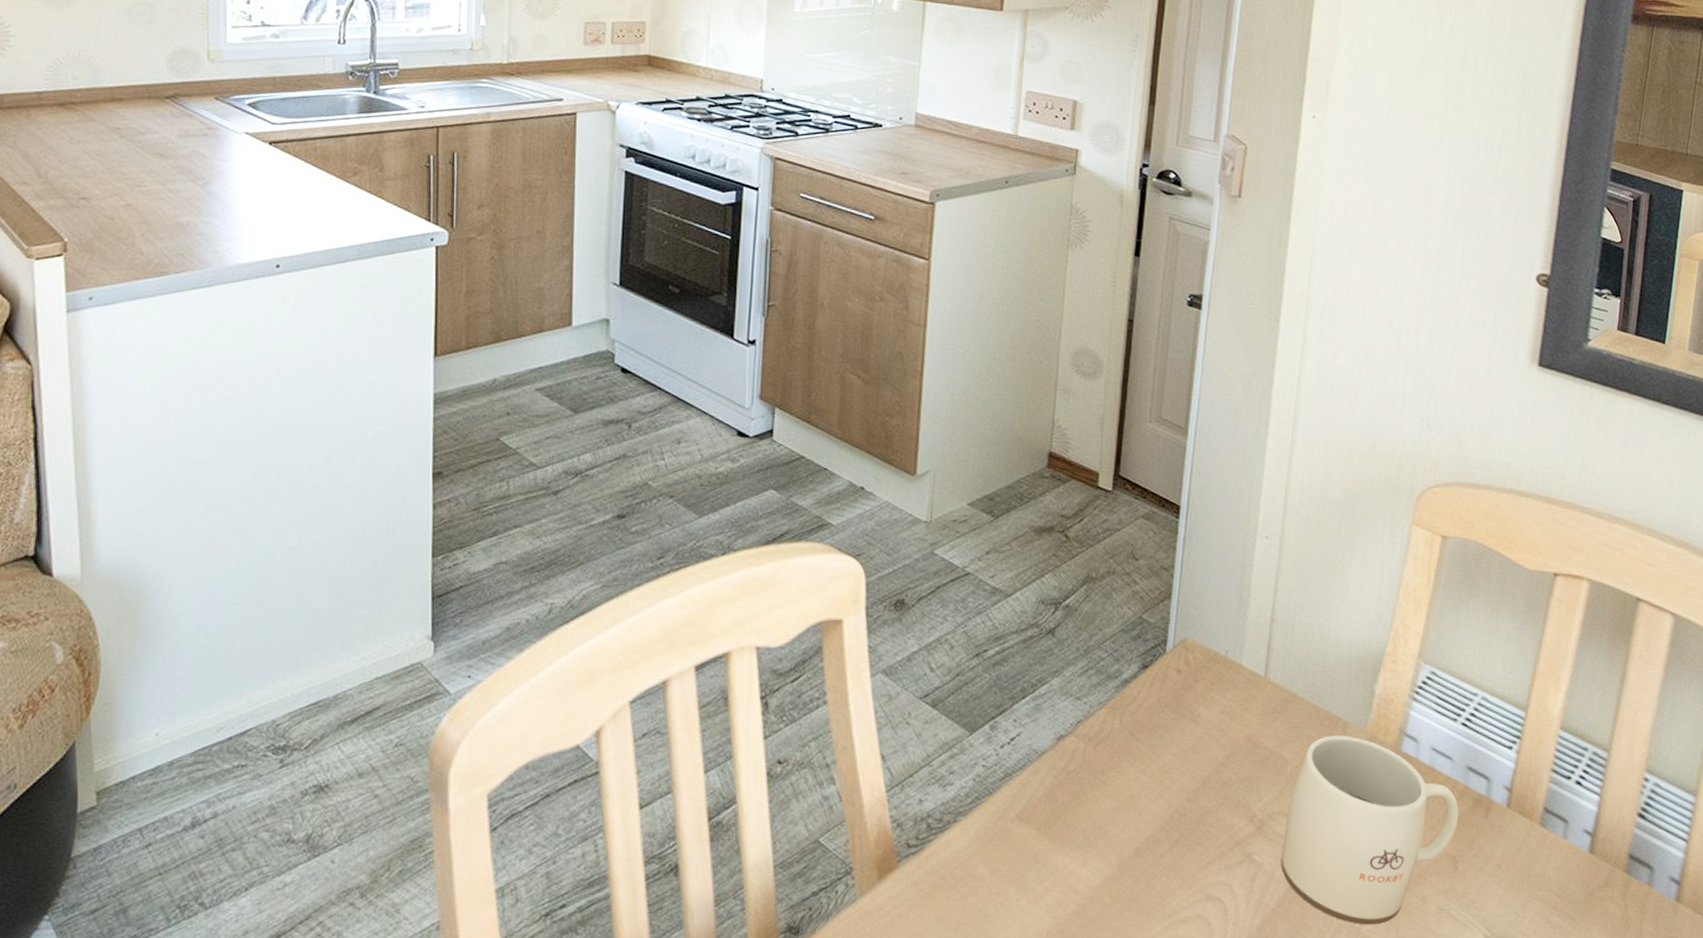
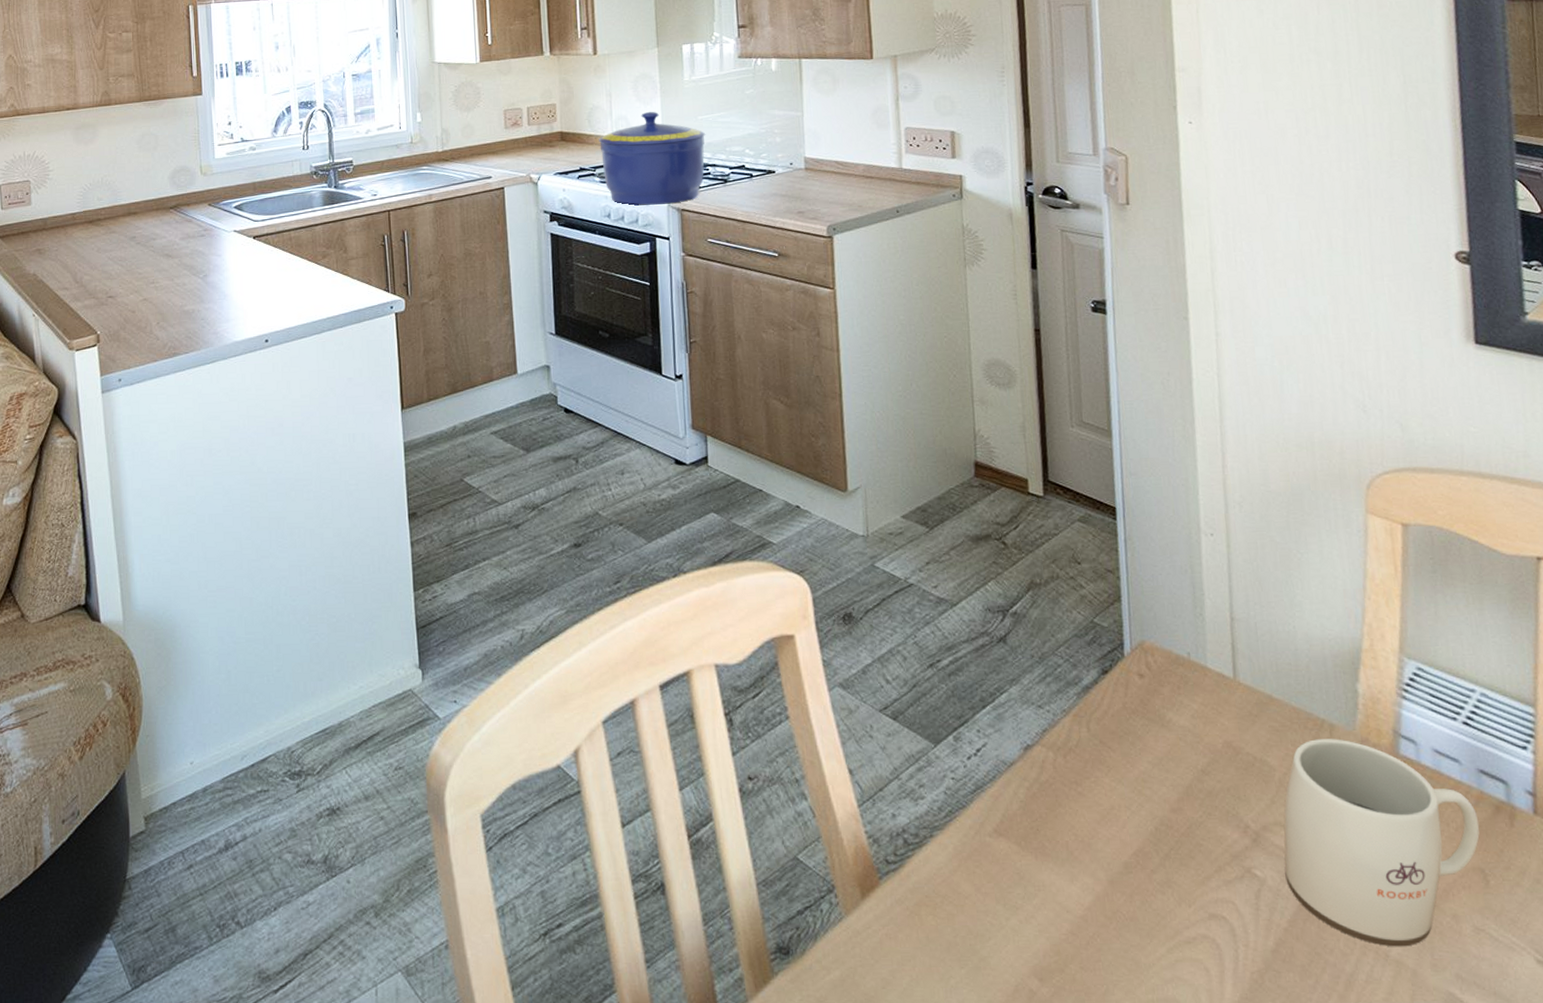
cooking pot: none [690,42,812,150] -> present [598,111,706,205]

